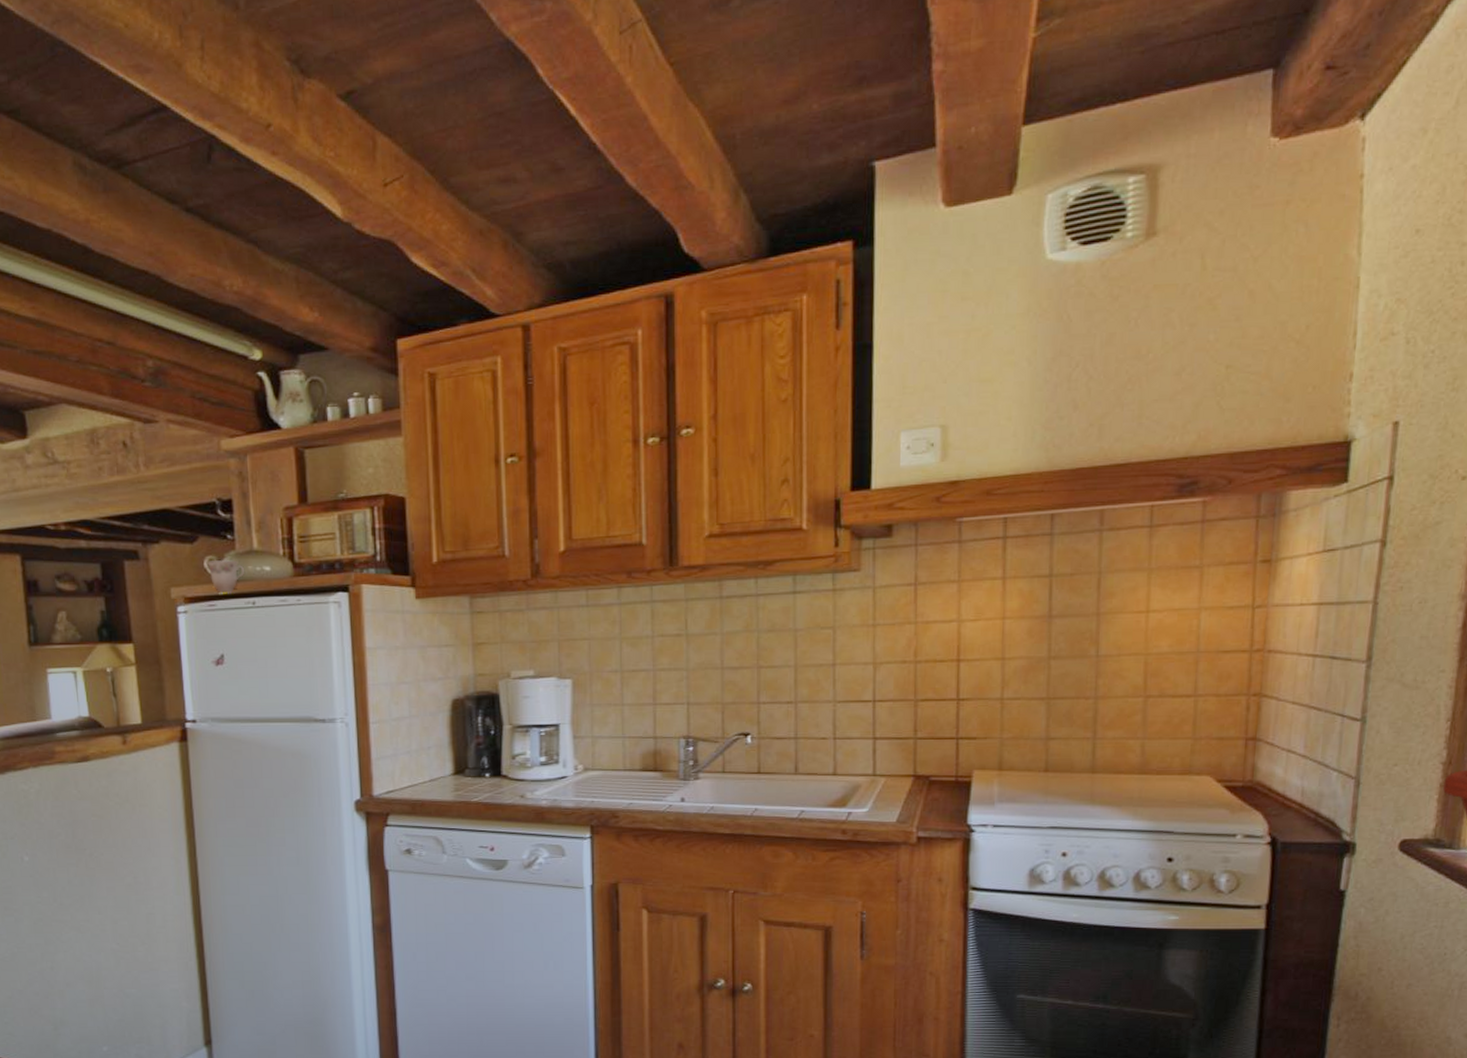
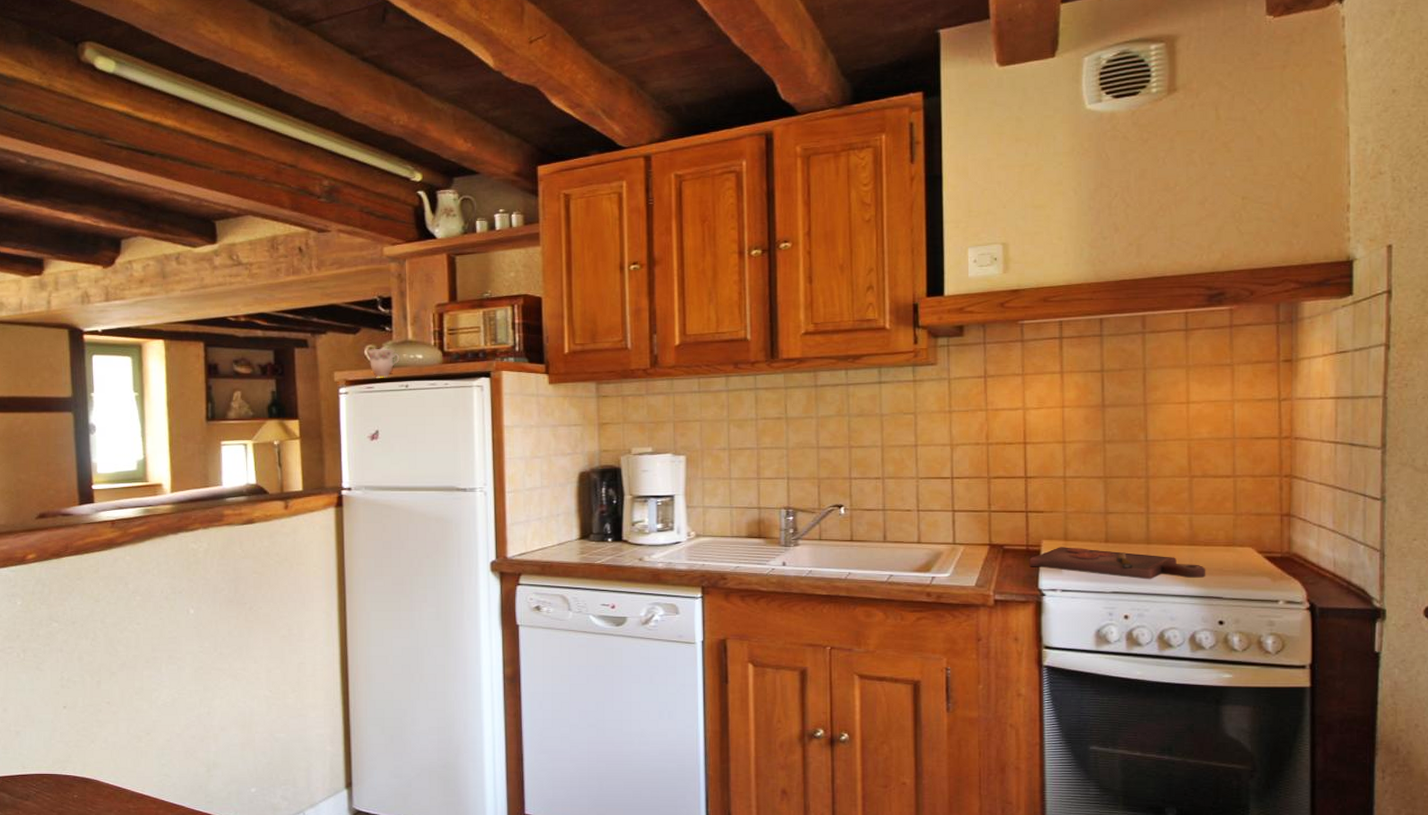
cutting board: none [958,777,1157,813] -> present [1029,547,1206,580]

